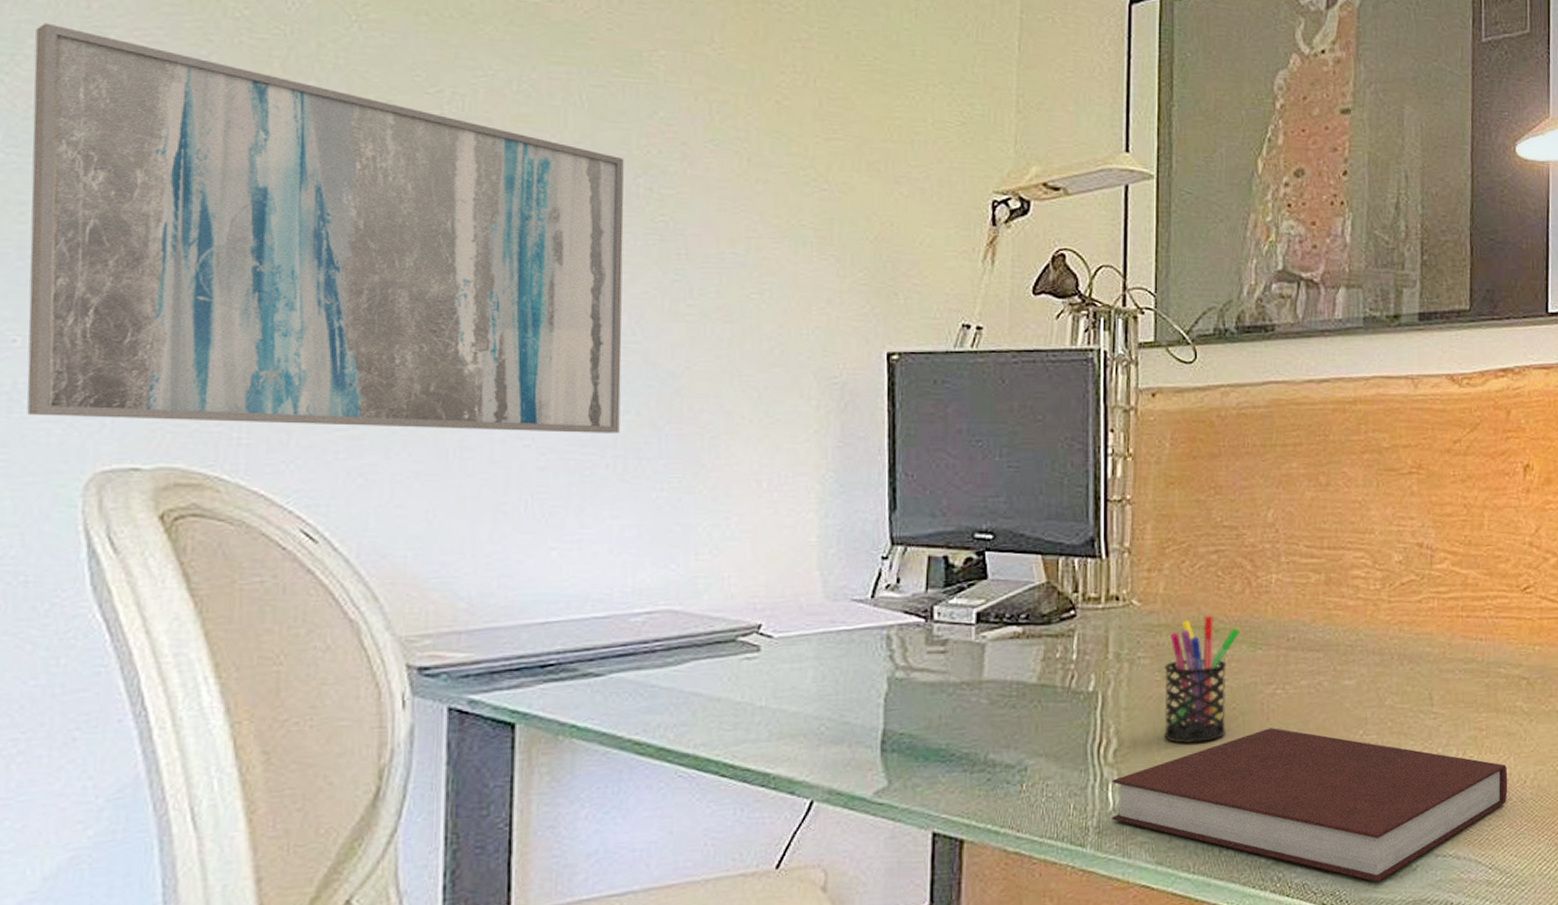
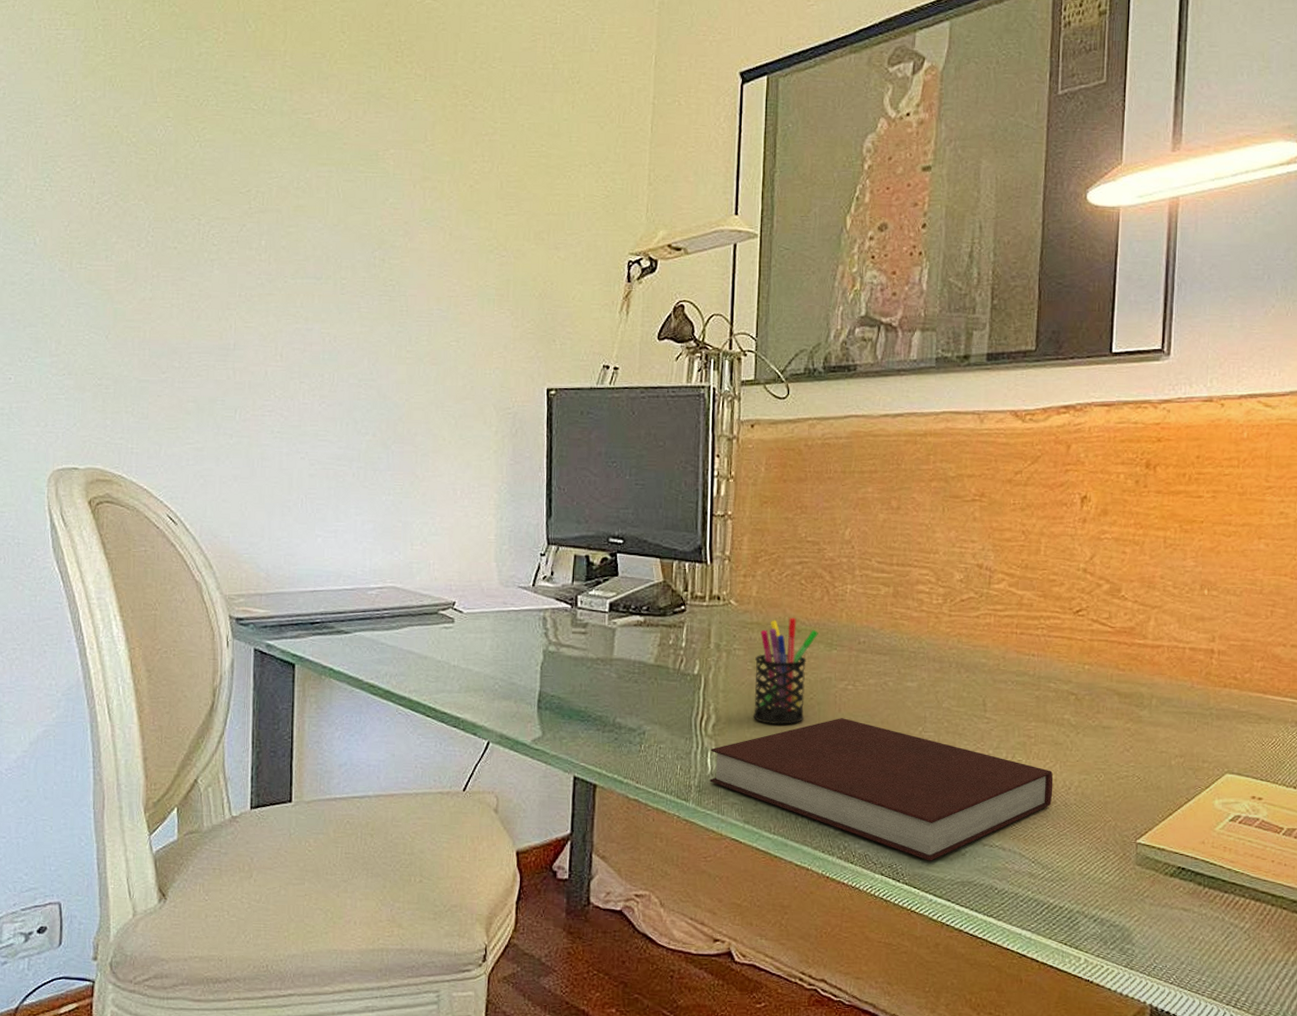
wall art: present [27,23,624,433] -> none [17,156,366,450]

